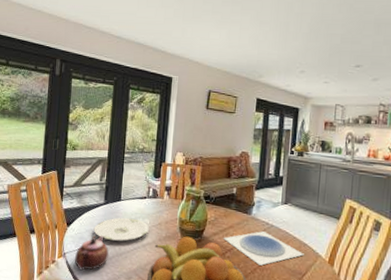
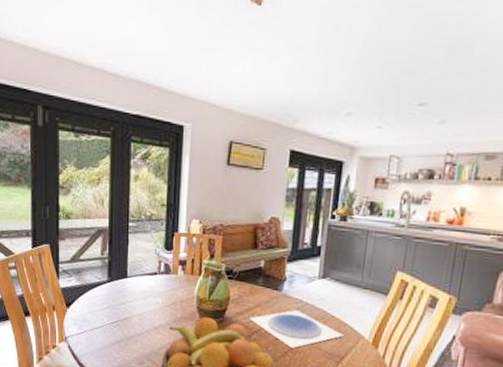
teapot: present [74,235,110,271] -> none [77,317,117,356]
plate: present [93,217,149,242] -> none [97,296,161,324]

